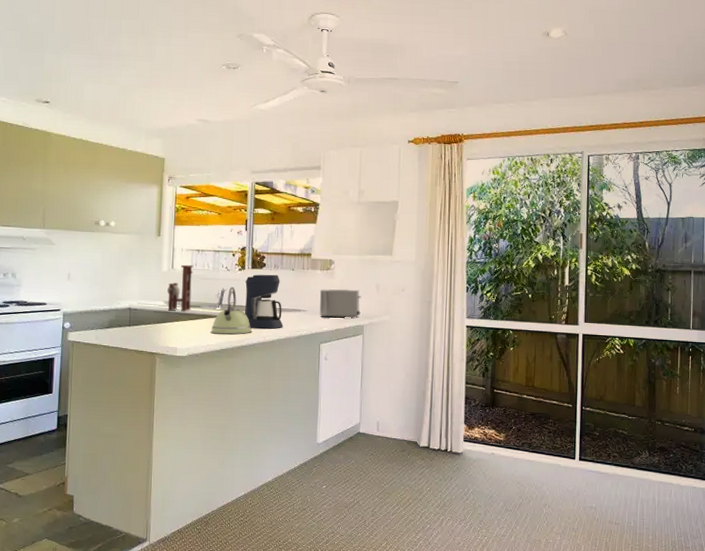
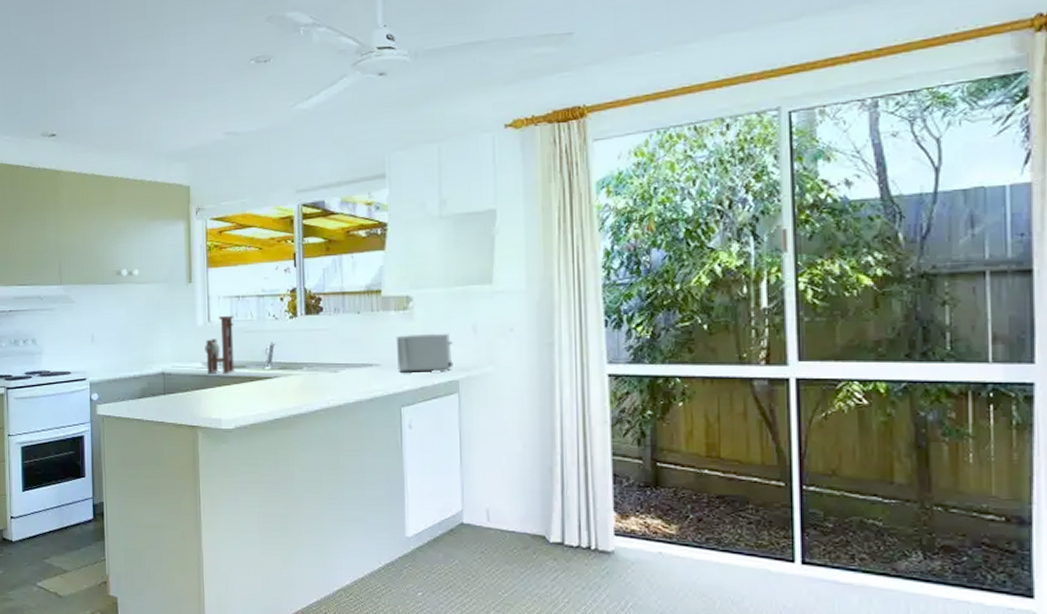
kettle: present [211,286,252,335] -> none [260,339,311,400]
coffee maker: present [244,274,283,329] -> none [299,320,351,391]

